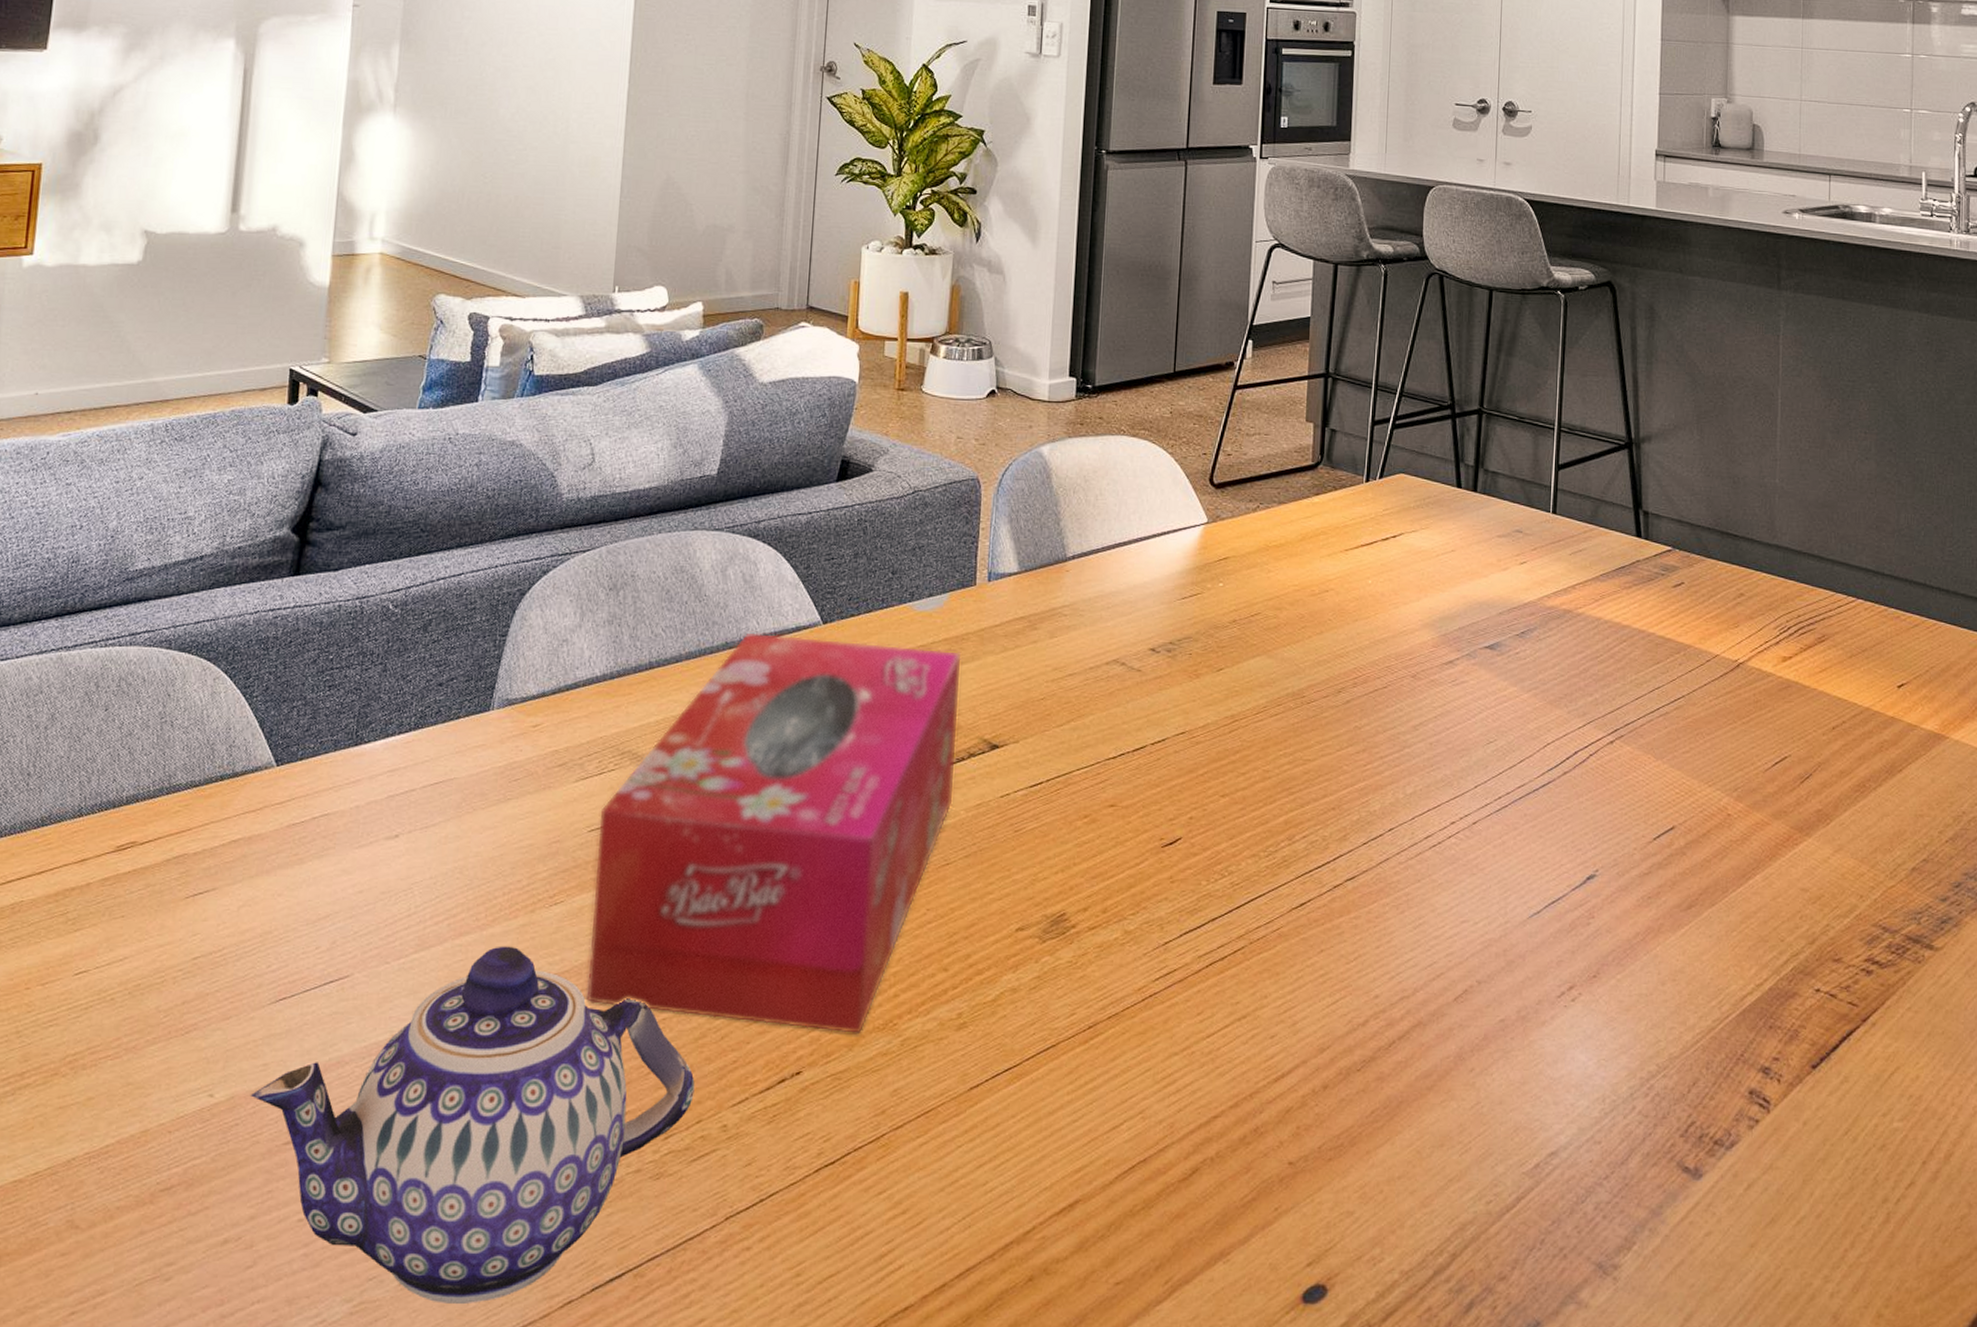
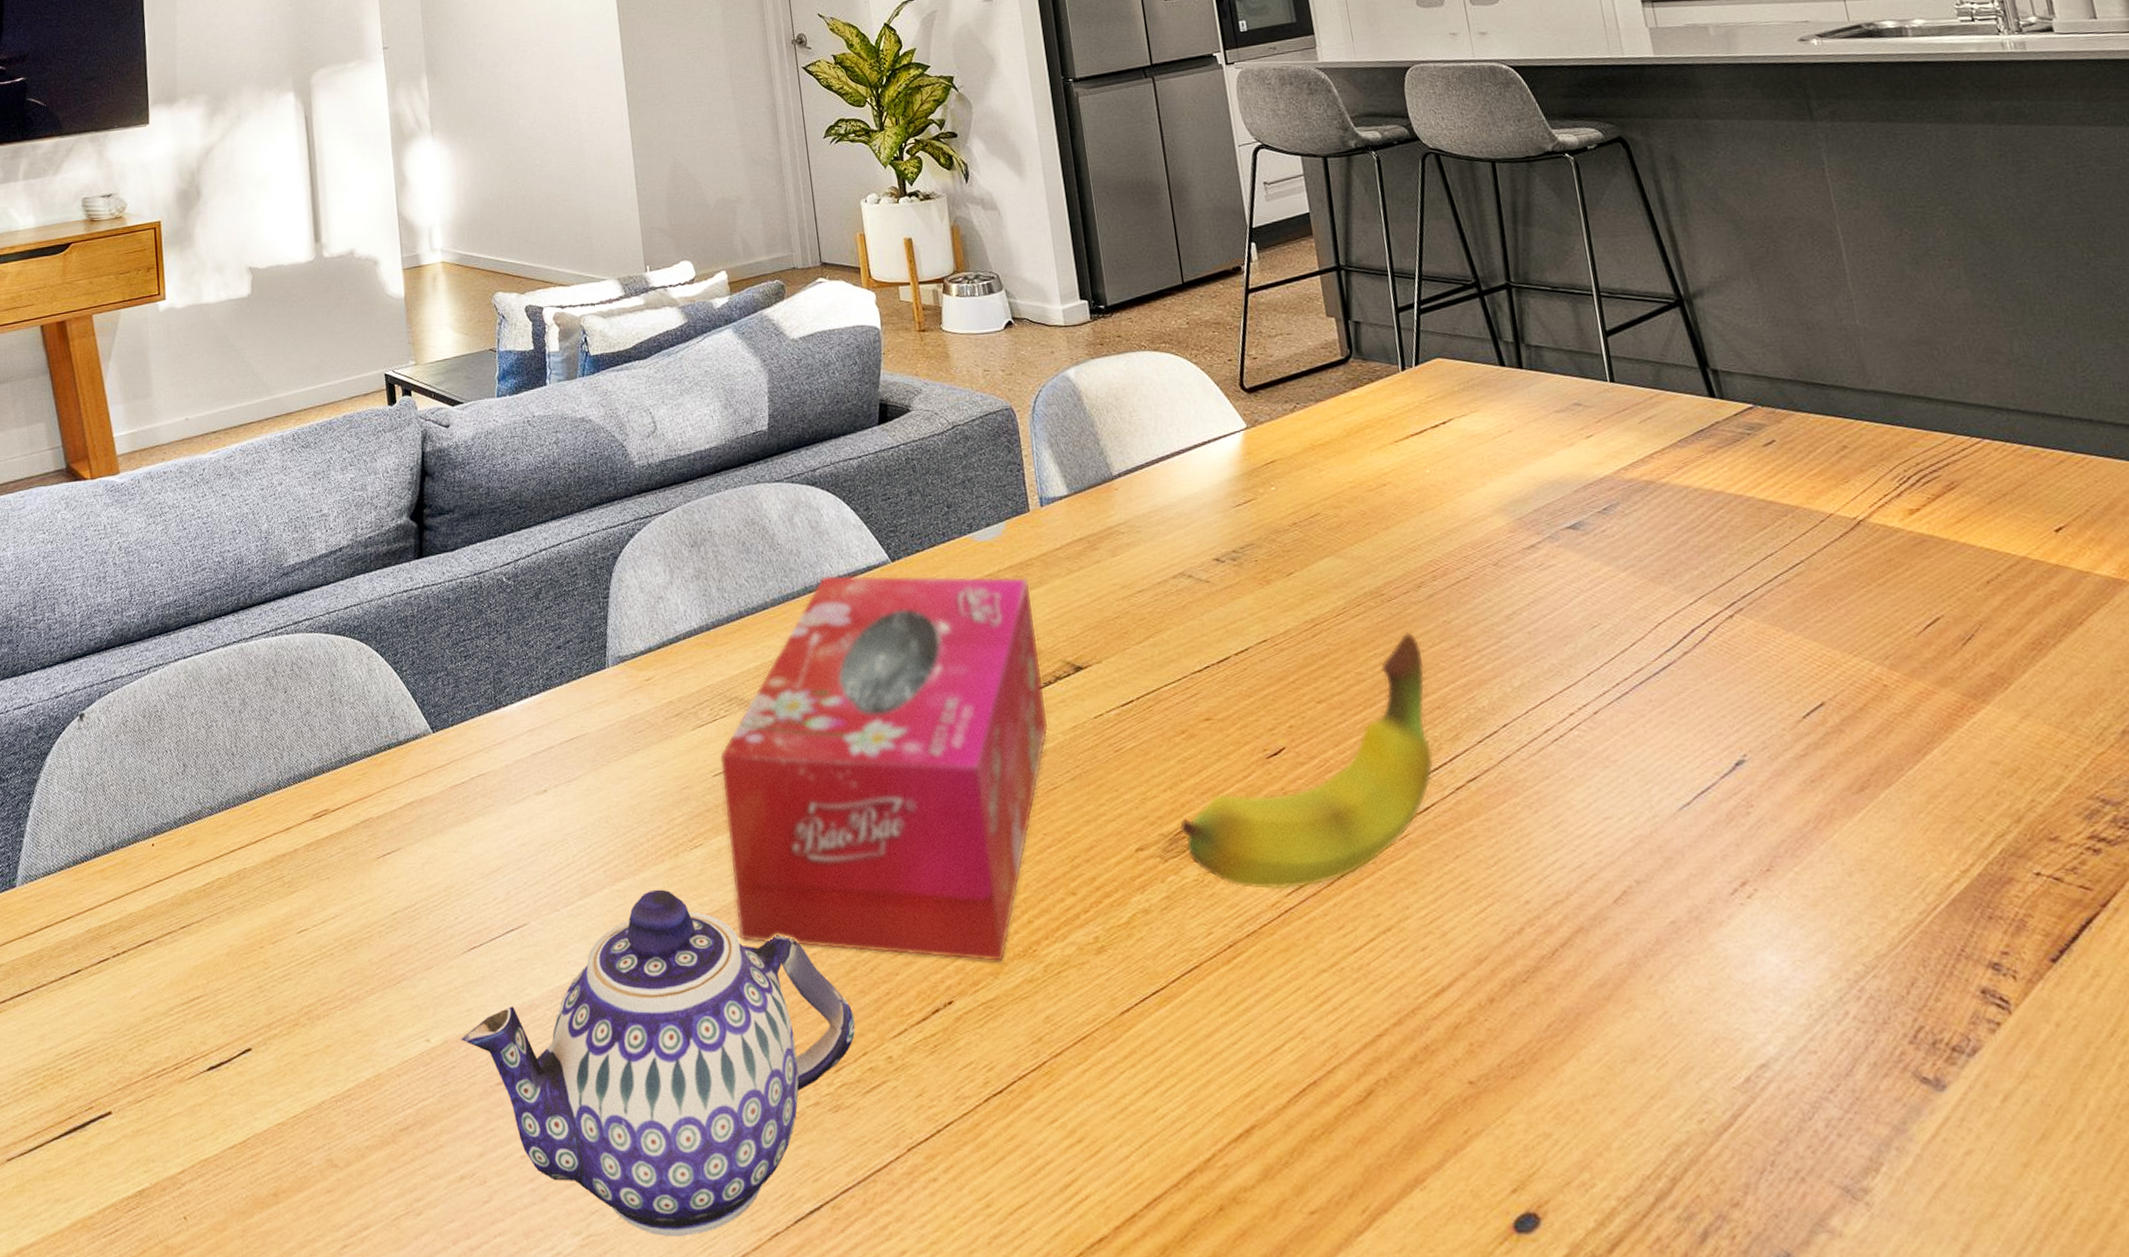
fruit: none [1064,734,1329,975] -> present [1180,631,1435,890]

